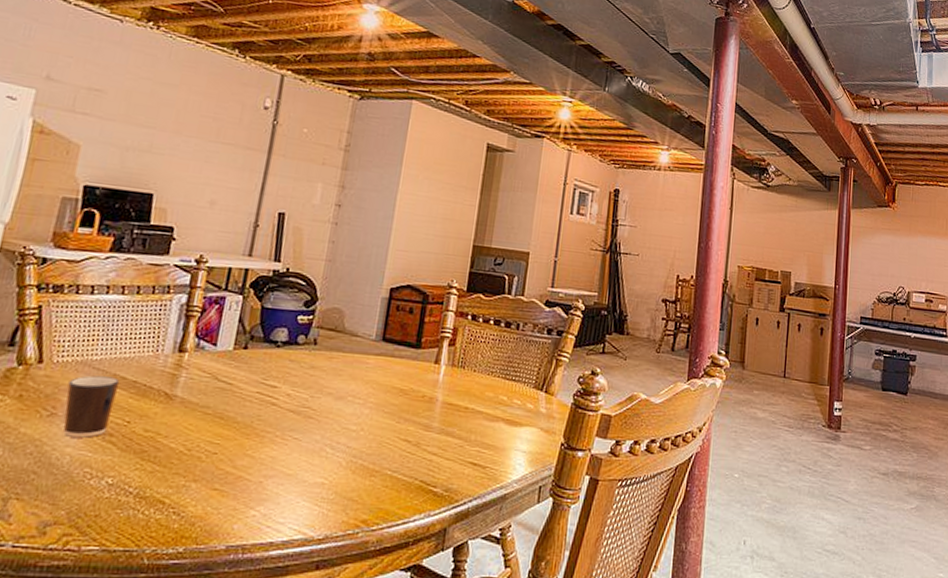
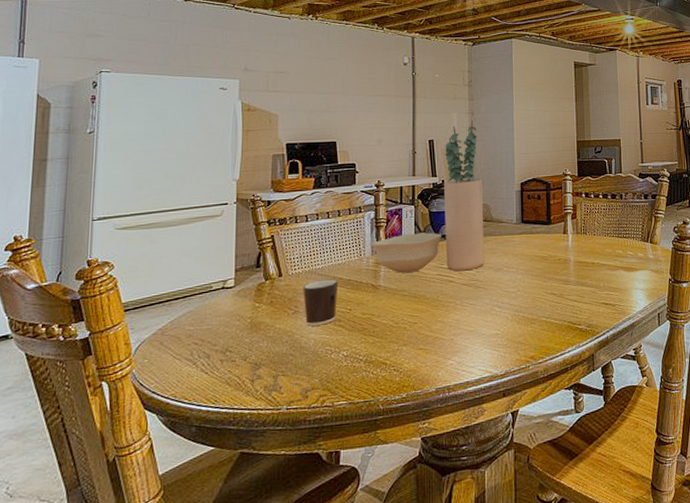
bowl: none [173,331,274,385] -> present [370,232,442,274]
vase: none [271,196,345,393] -> present [444,120,485,272]

